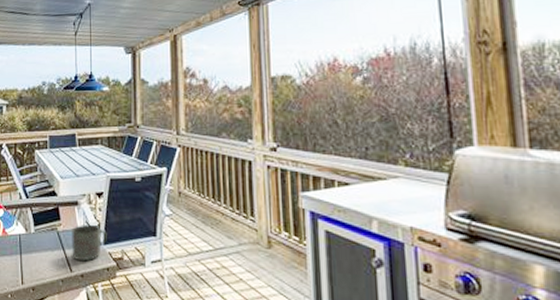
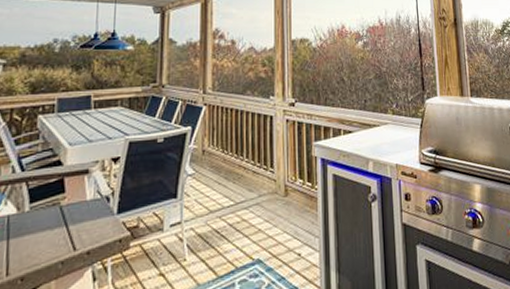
mug: present [72,224,107,262] -> none [77,193,122,237]

